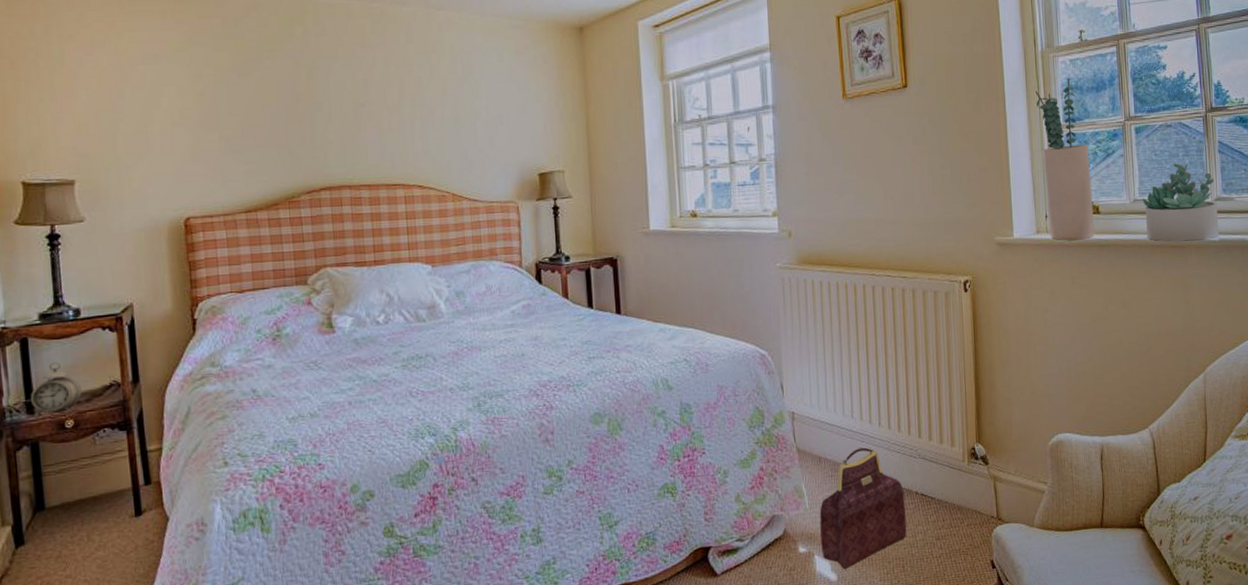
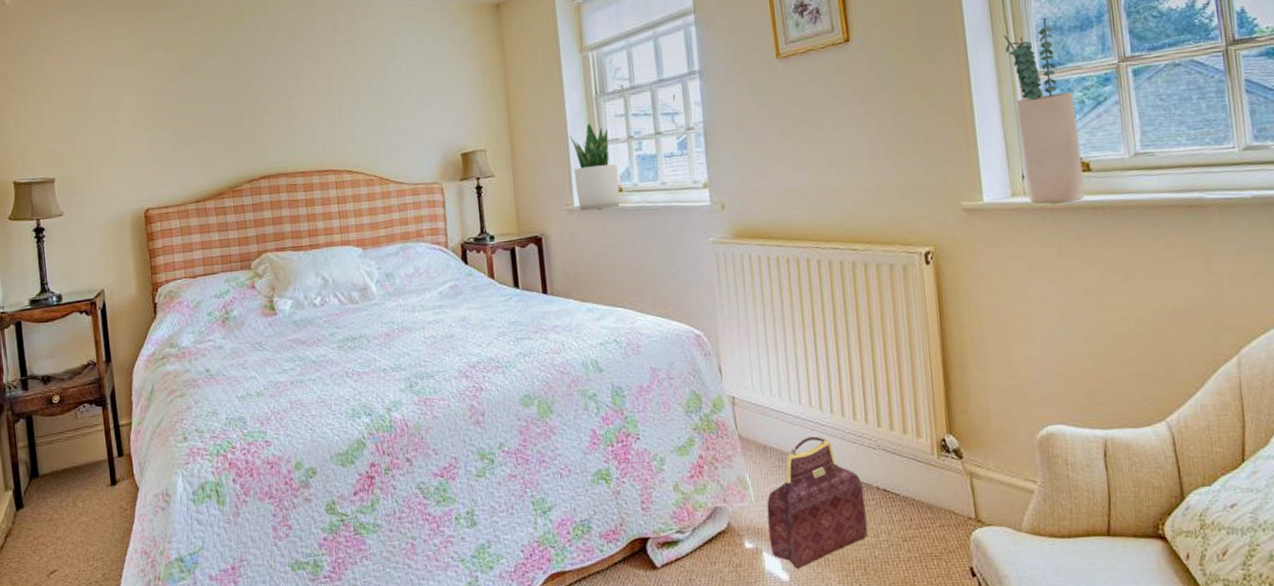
alarm clock: present [30,362,82,417] -> none [24,343,66,393]
planter: none [648,150,695,235] -> present [570,123,620,211]
succulent plant: present [1143,163,1219,242] -> none [1147,107,1252,202]

